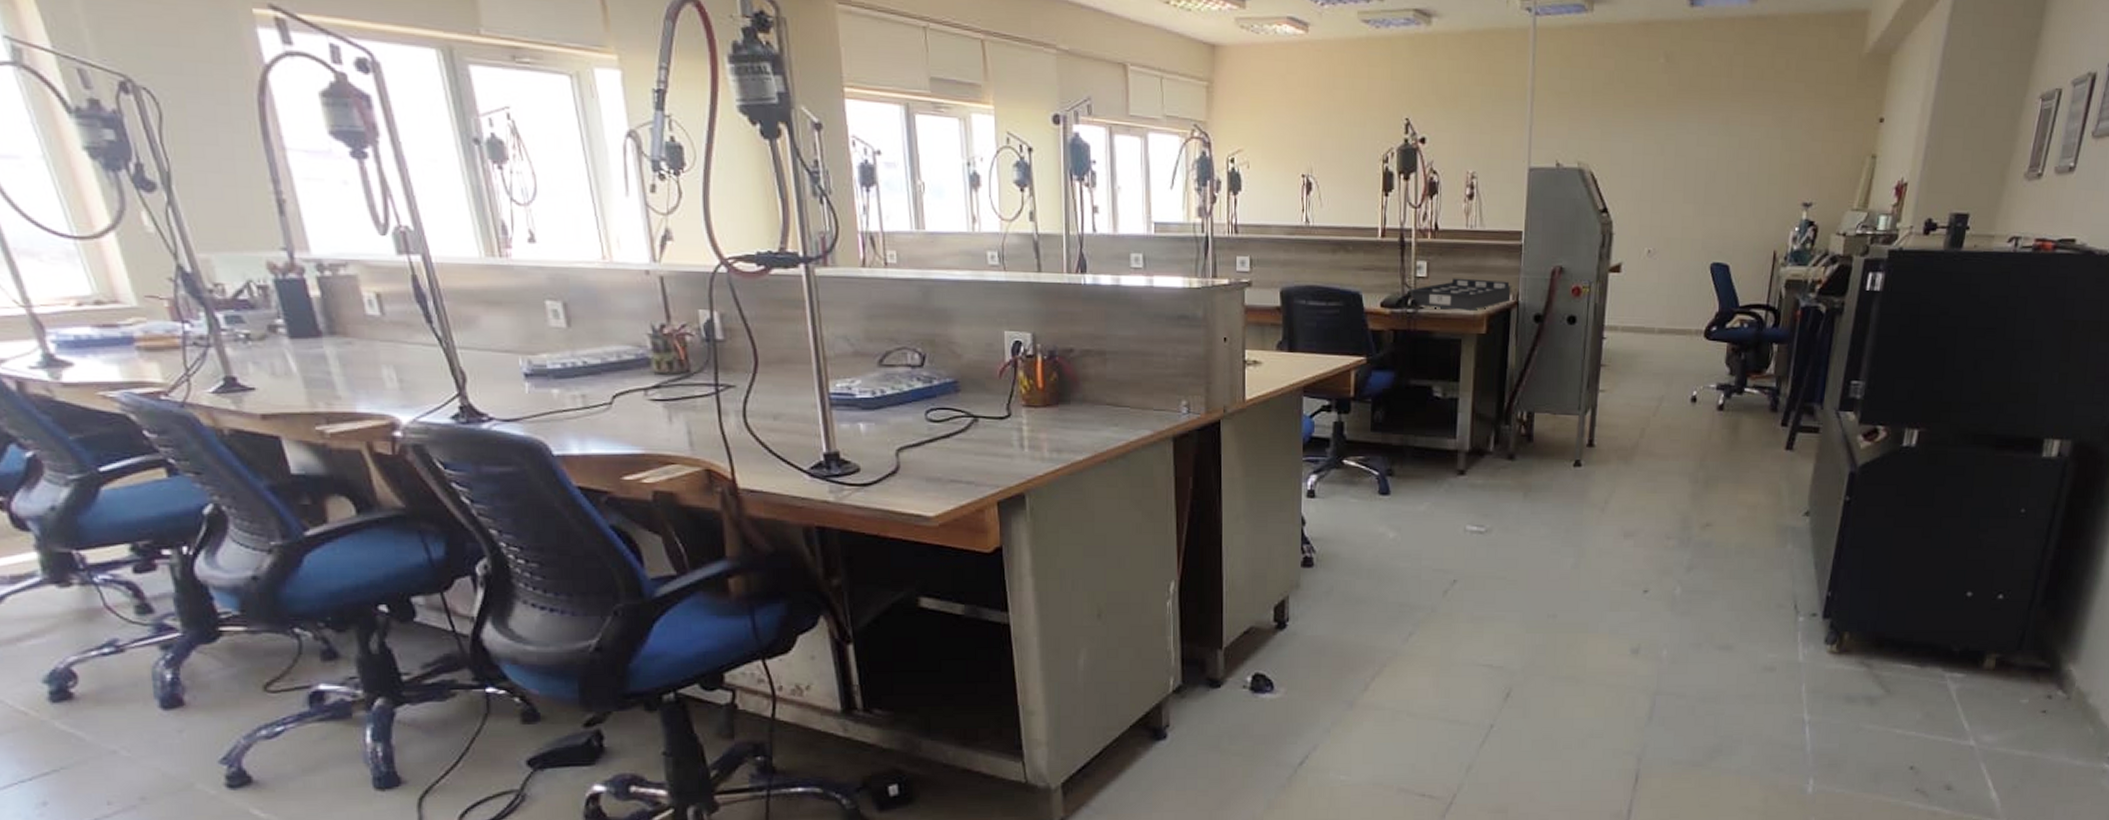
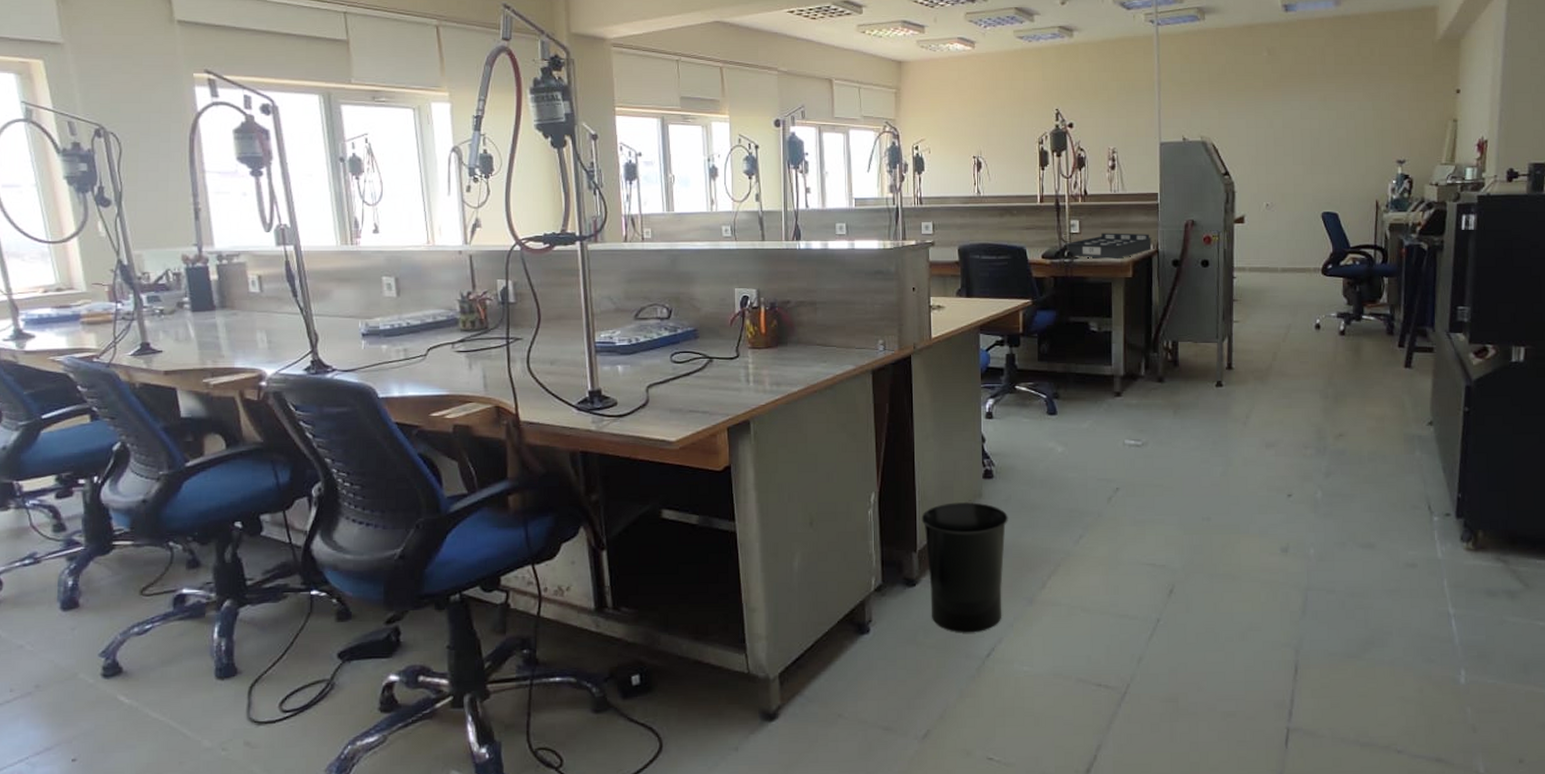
waste bin: none [1228,594,1329,738] -> present [921,502,1008,632]

